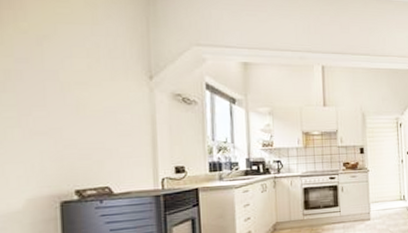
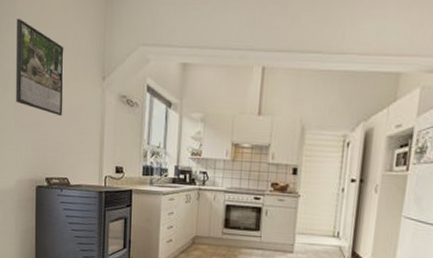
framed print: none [16,12,97,119] -> present [16,19,64,117]

